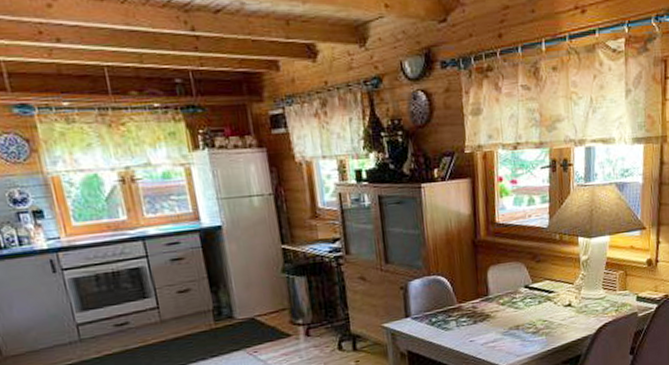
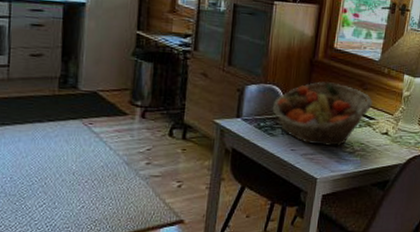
fruit basket: none [441,261,549,332] -> present [272,81,372,147]

